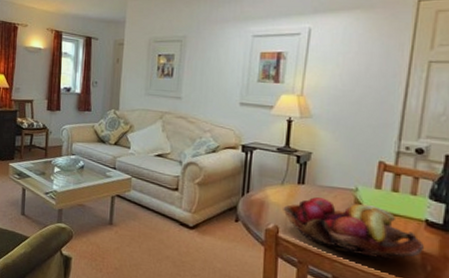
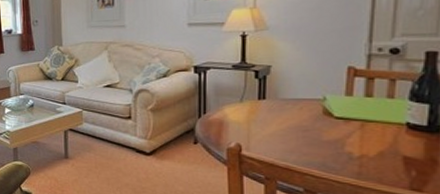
fruit basket: present [283,197,425,261] -> none [244,111,408,170]

